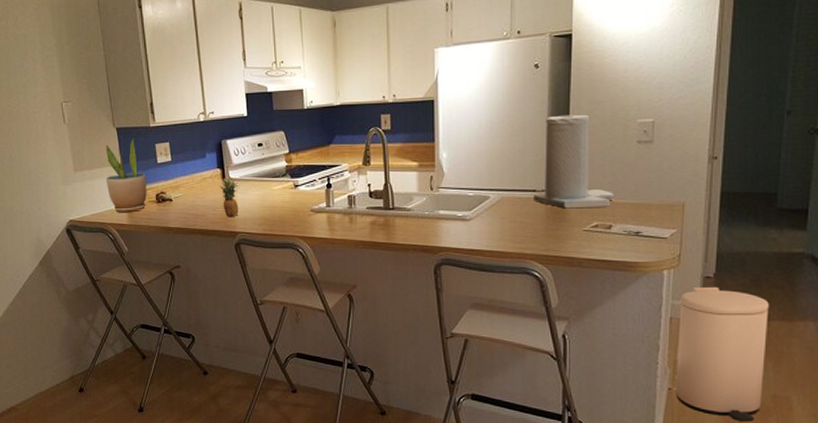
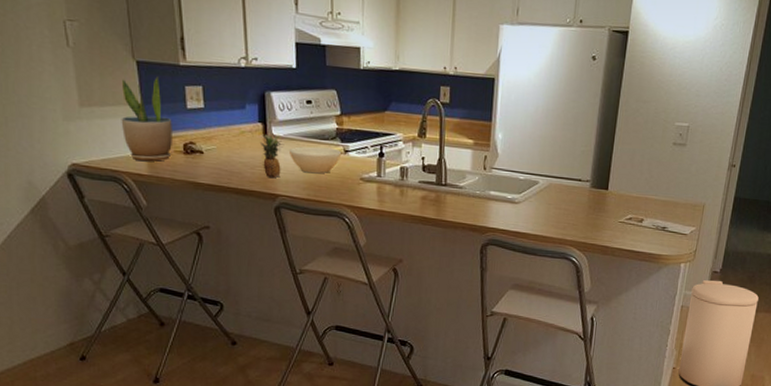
bowl: none [244,184,291,210] -> present [288,146,341,174]
paper towel: present [534,114,614,209] -> none [578,109,649,202]

